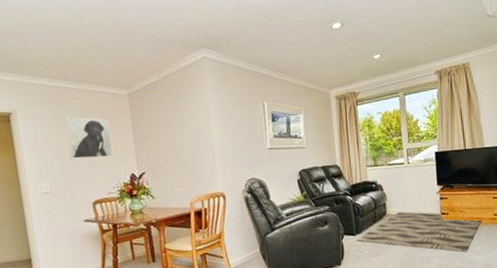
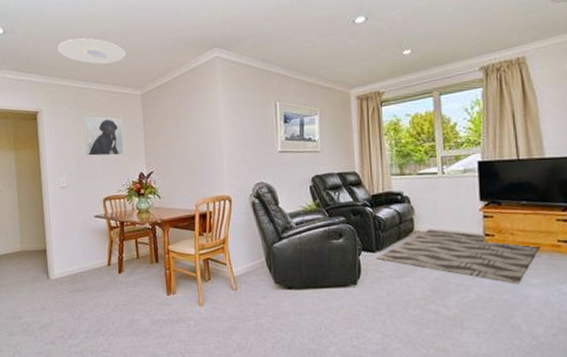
ceiling light: none [29,34,109,62] -> present [57,38,126,64]

